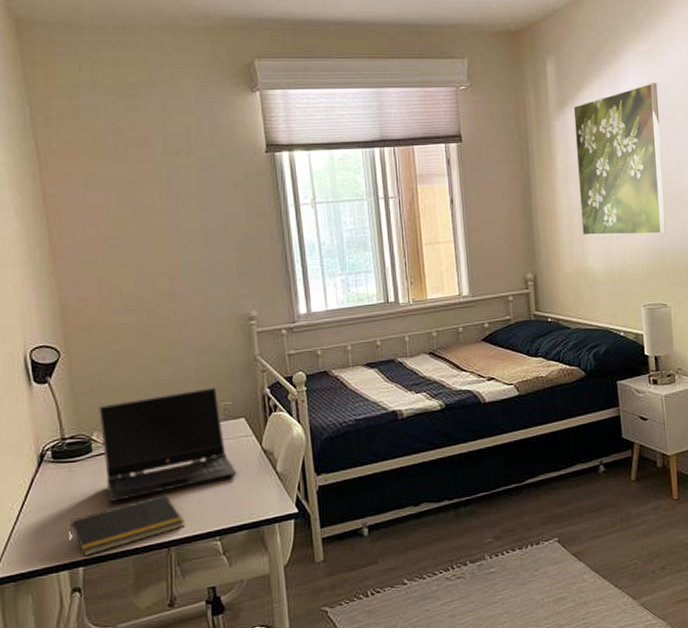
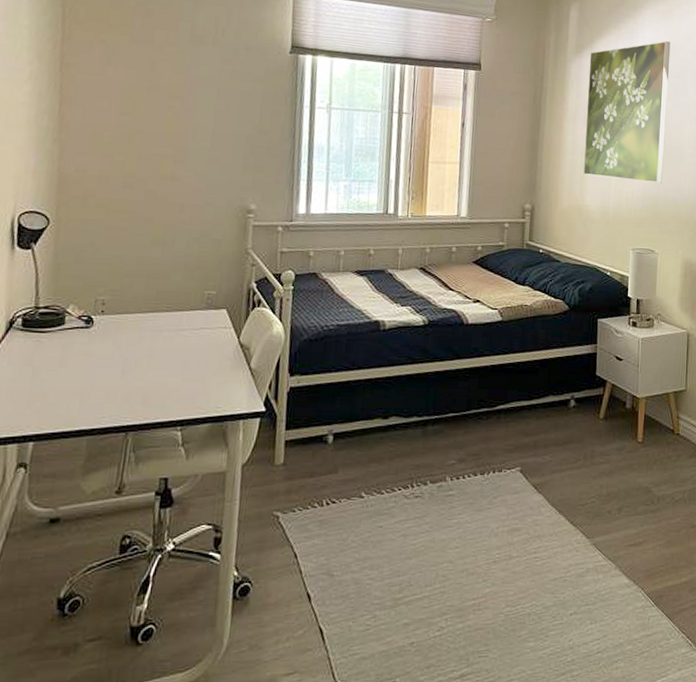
notepad: present [70,494,185,556] -> none [27,376,148,431]
laptop computer: present [98,387,237,502] -> none [72,274,210,378]

